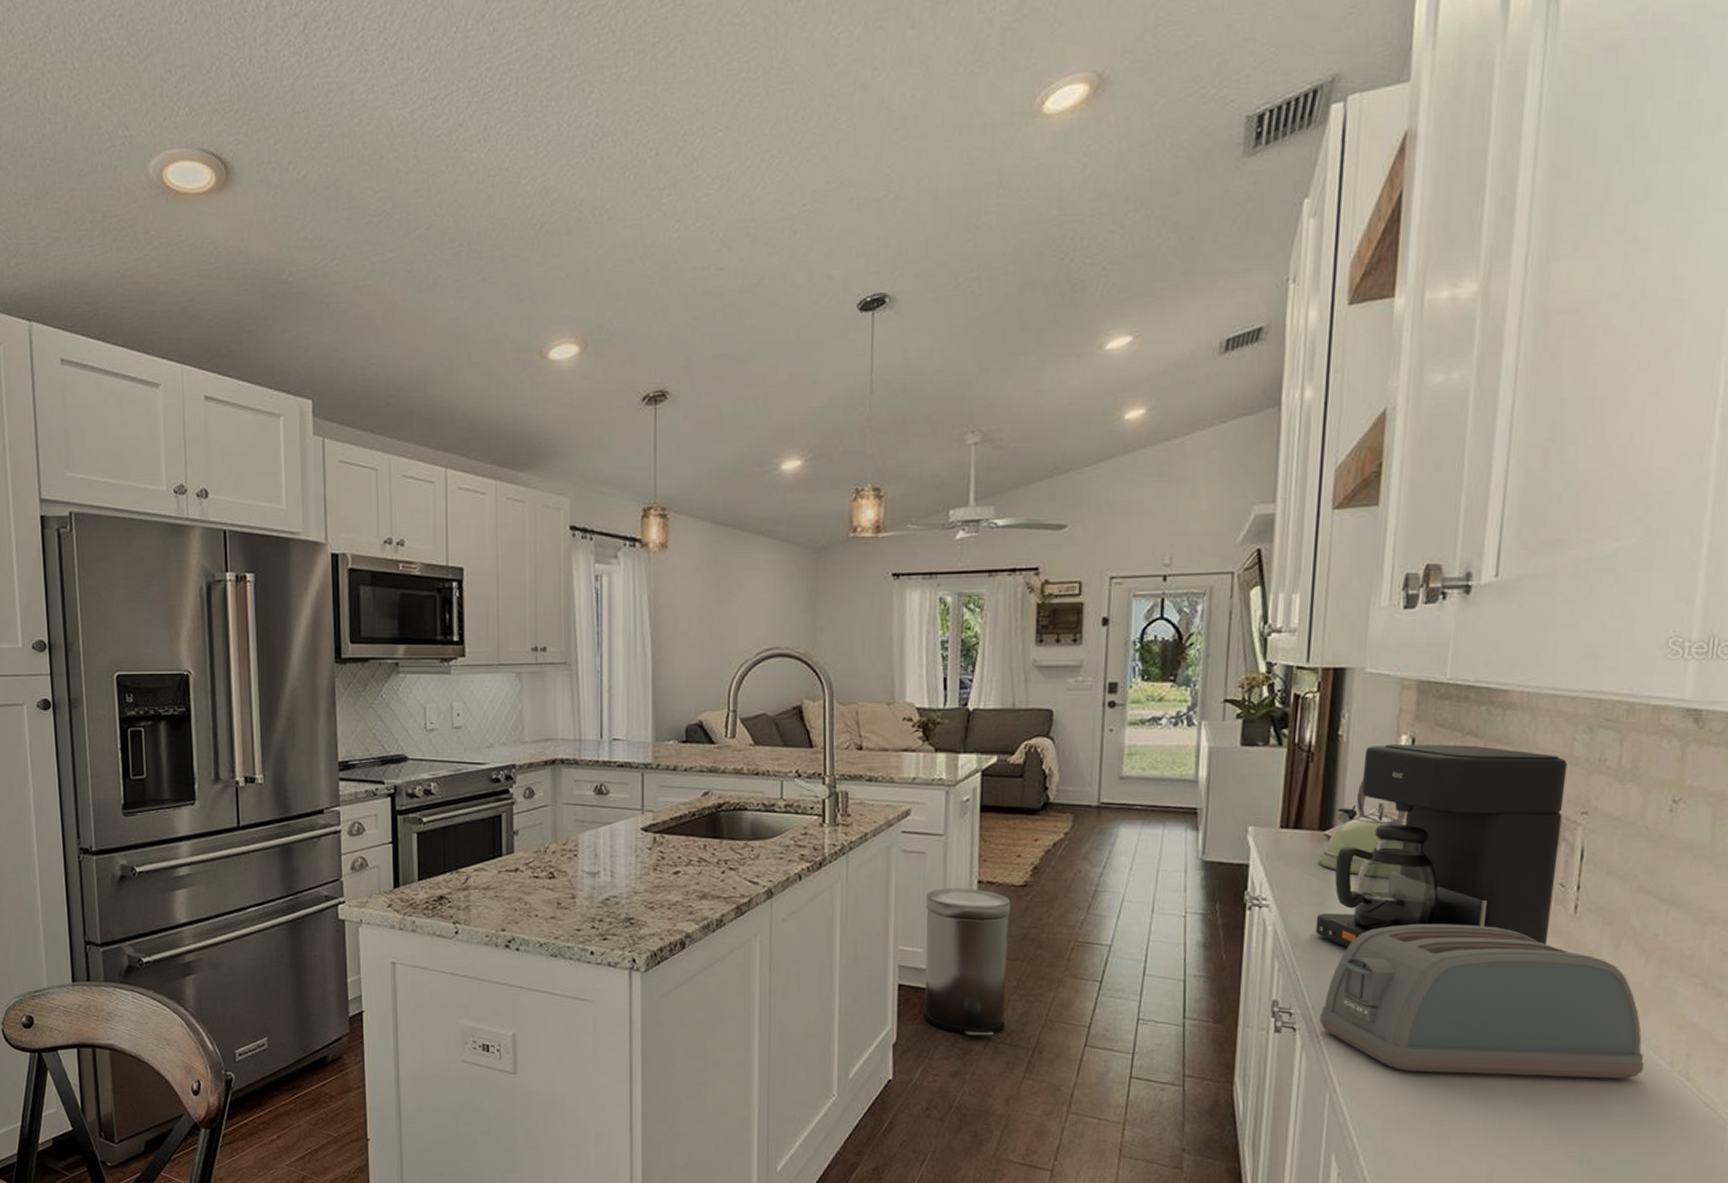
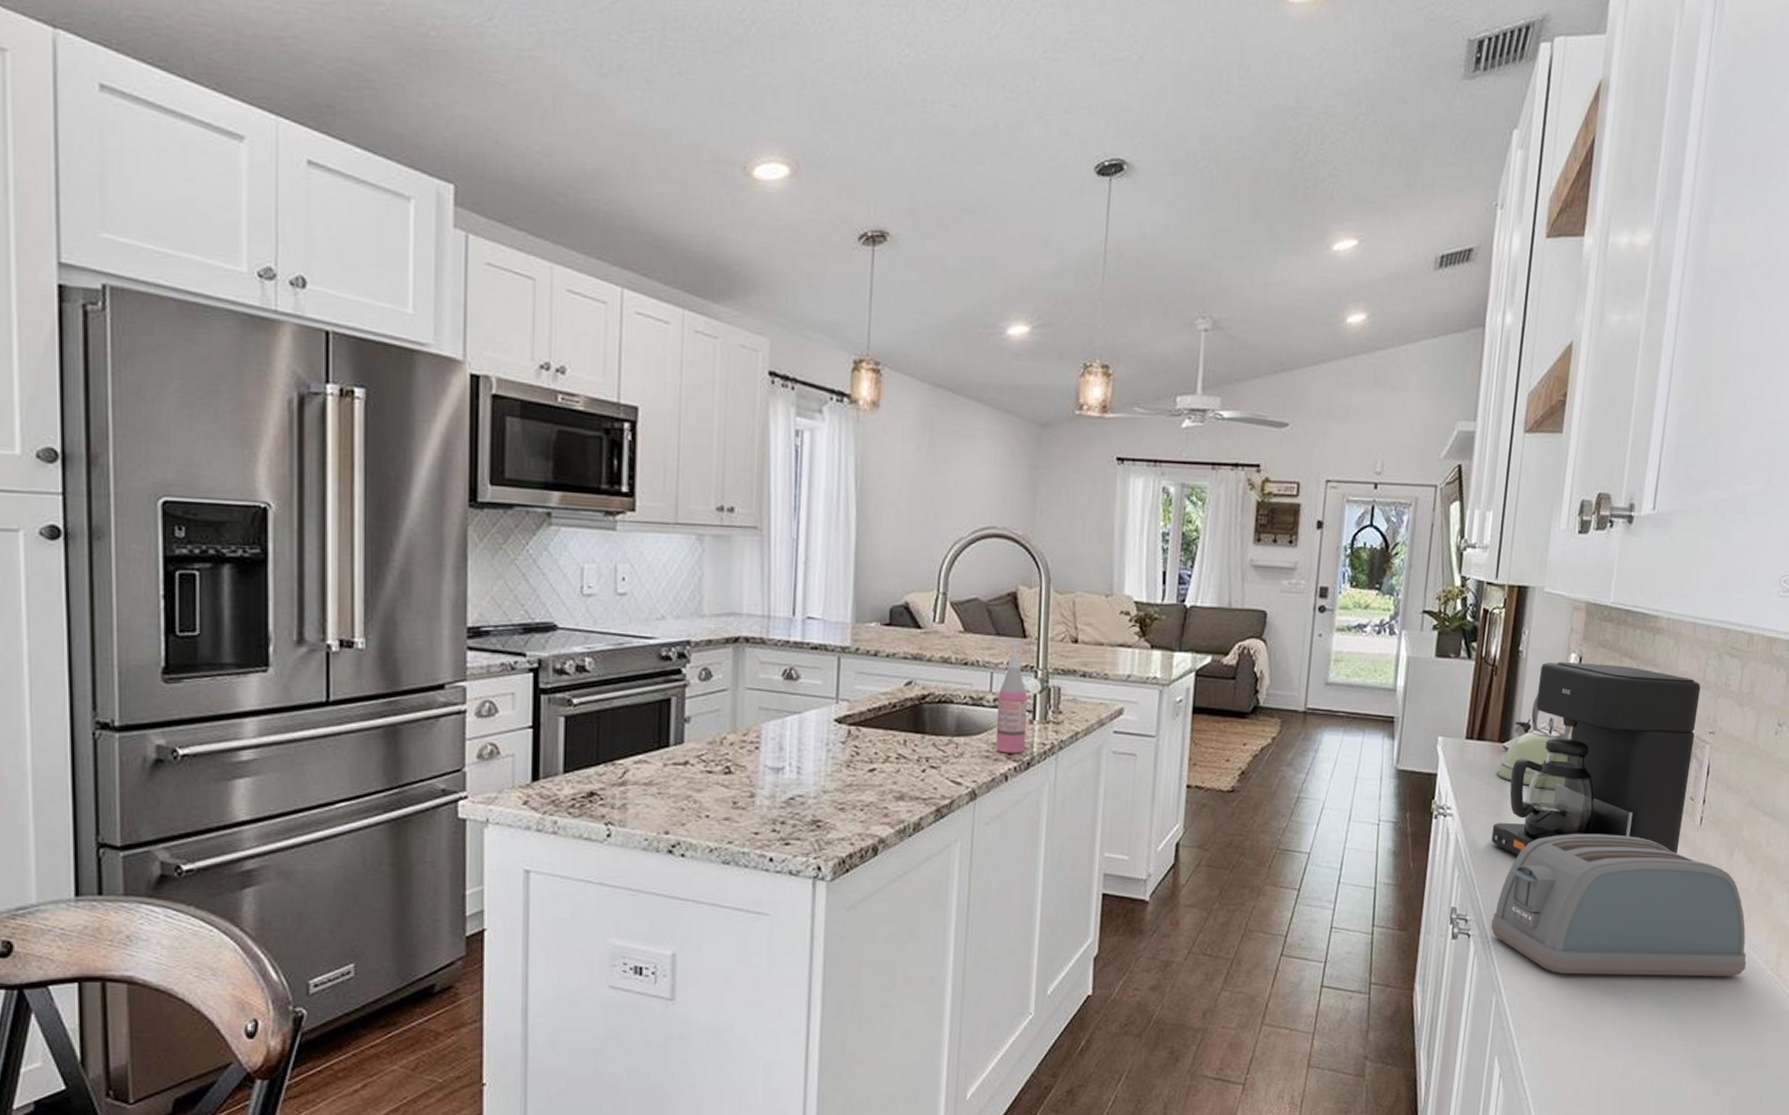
soap dispenser: none [787,751,817,855] -> present [996,641,1028,754]
pedal bin: present [924,888,1011,1036] -> none [1126,792,1218,947]

